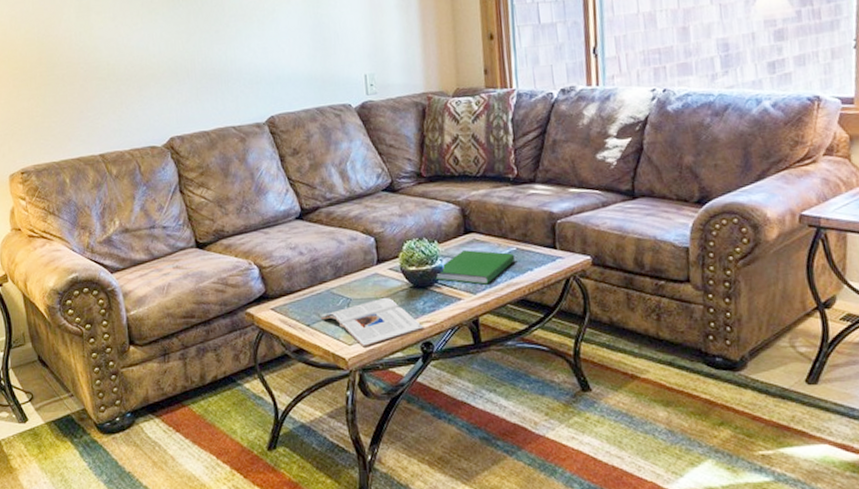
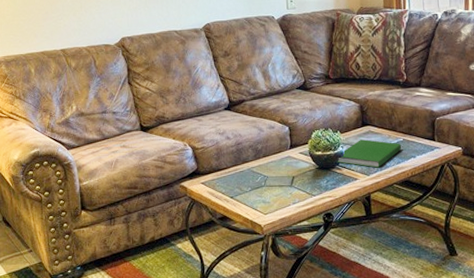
magazine: present [320,297,424,348] -> none [242,176,326,217]

